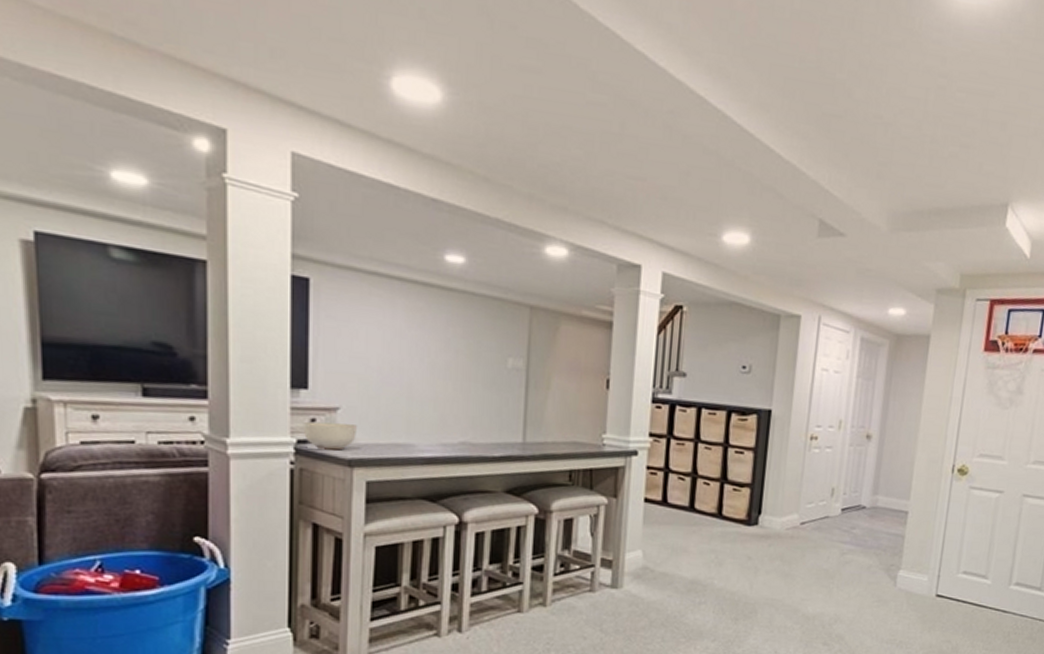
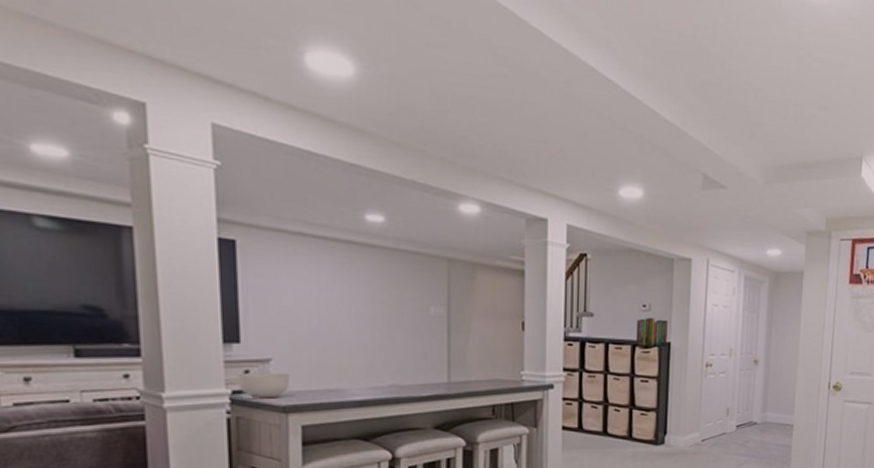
books: none [732,380,770,415] -> present [636,317,668,347]

